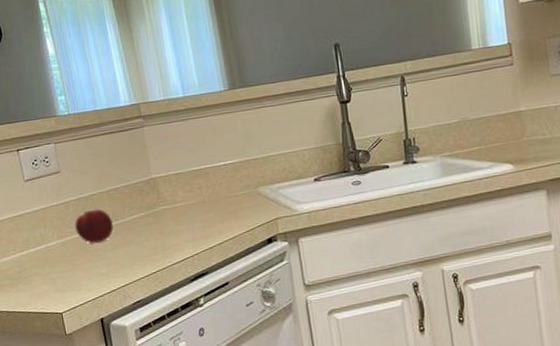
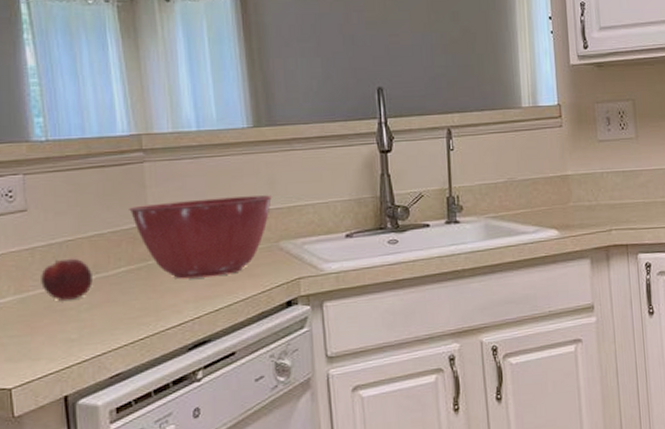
mixing bowl: none [135,148,250,223] -> present [129,195,273,279]

